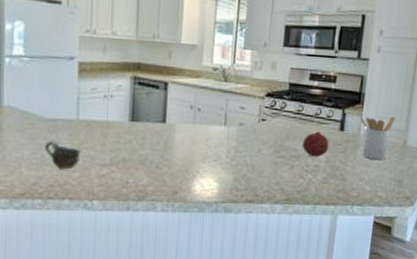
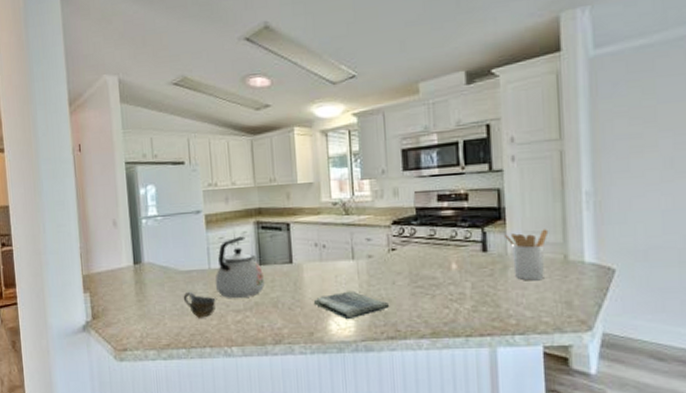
kettle: none [81,89,136,153] -> present [215,236,265,299]
dish towel: none [181,154,253,182] -> present [313,290,390,320]
fruit: present [302,131,329,157] -> none [441,255,472,284]

